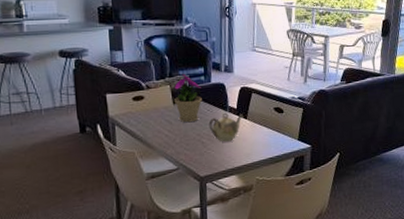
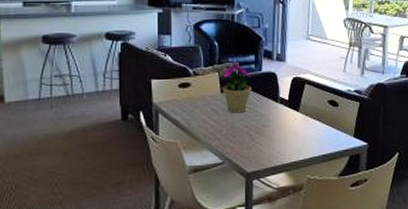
teapot: present [208,112,245,142] -> none [257,104,296,136]

